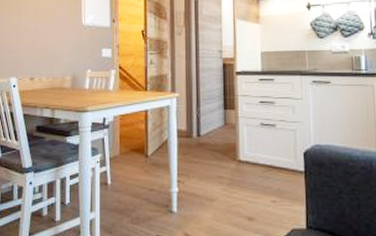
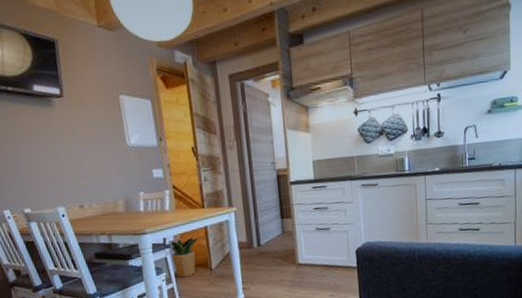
potted plant: none [107,118,139,161] -> present [168,236,200,278]

